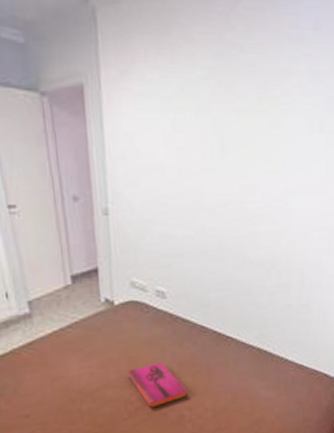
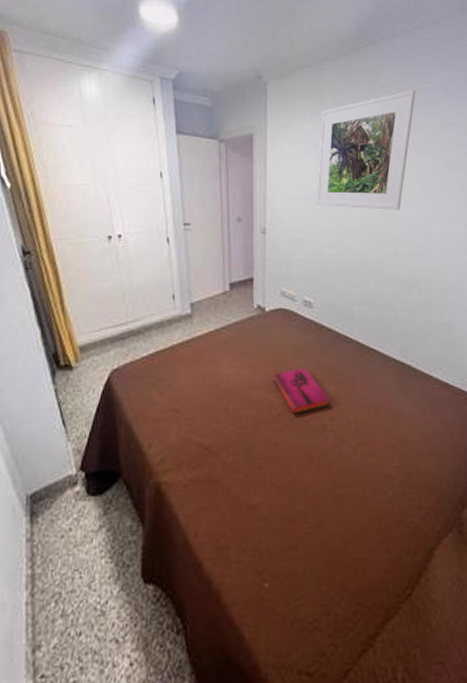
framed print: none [165,23,281,182] -> present [316,89,416,210]

